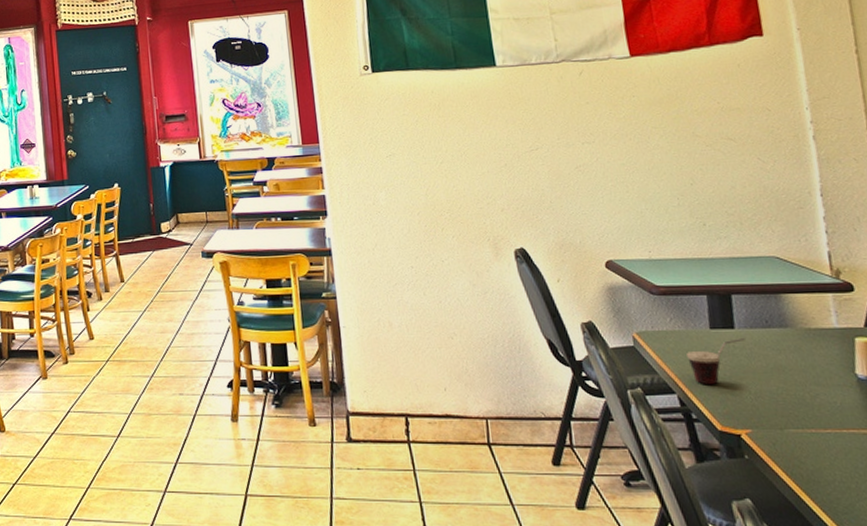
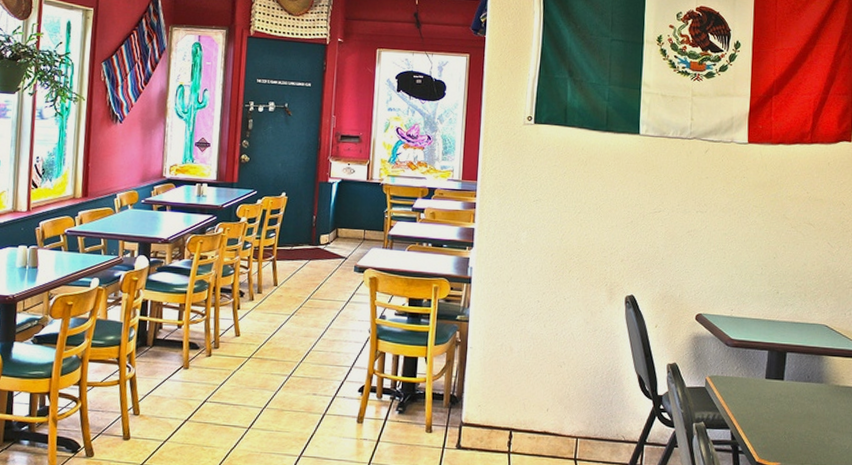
cup: present [687,338,745,385] -> none [744,388,790,425]

